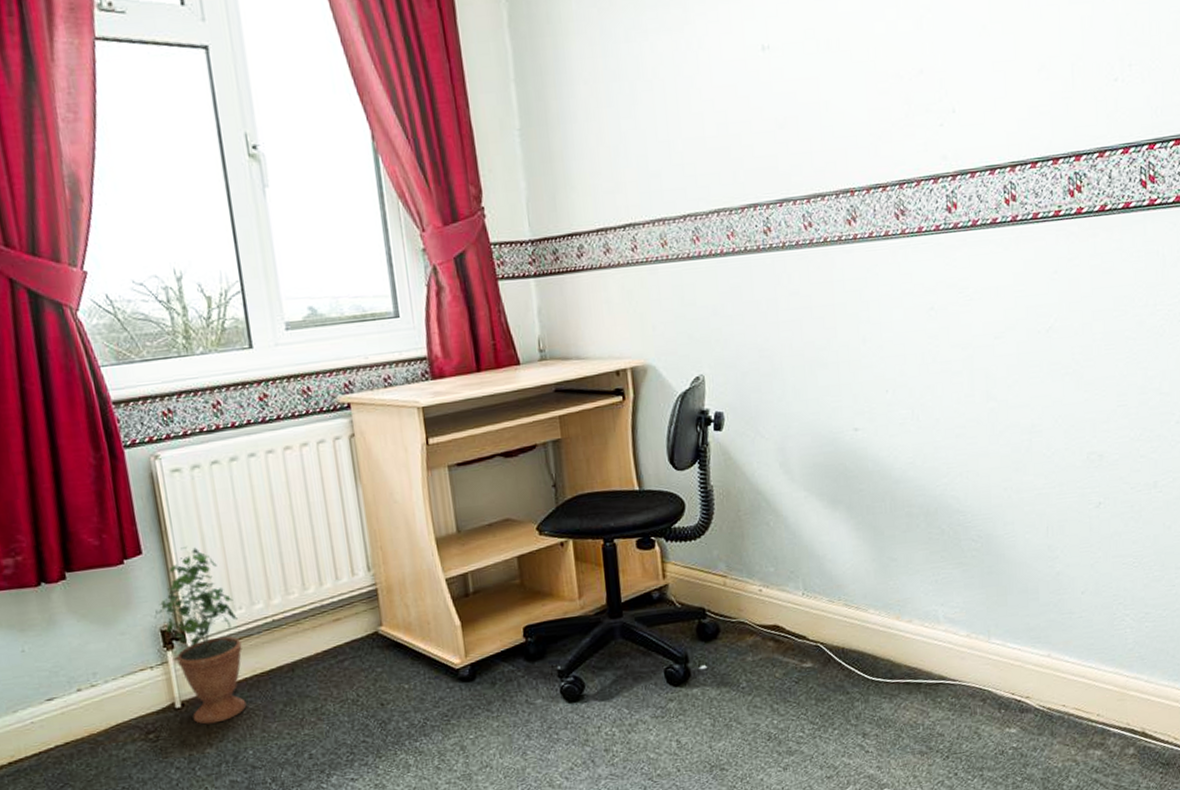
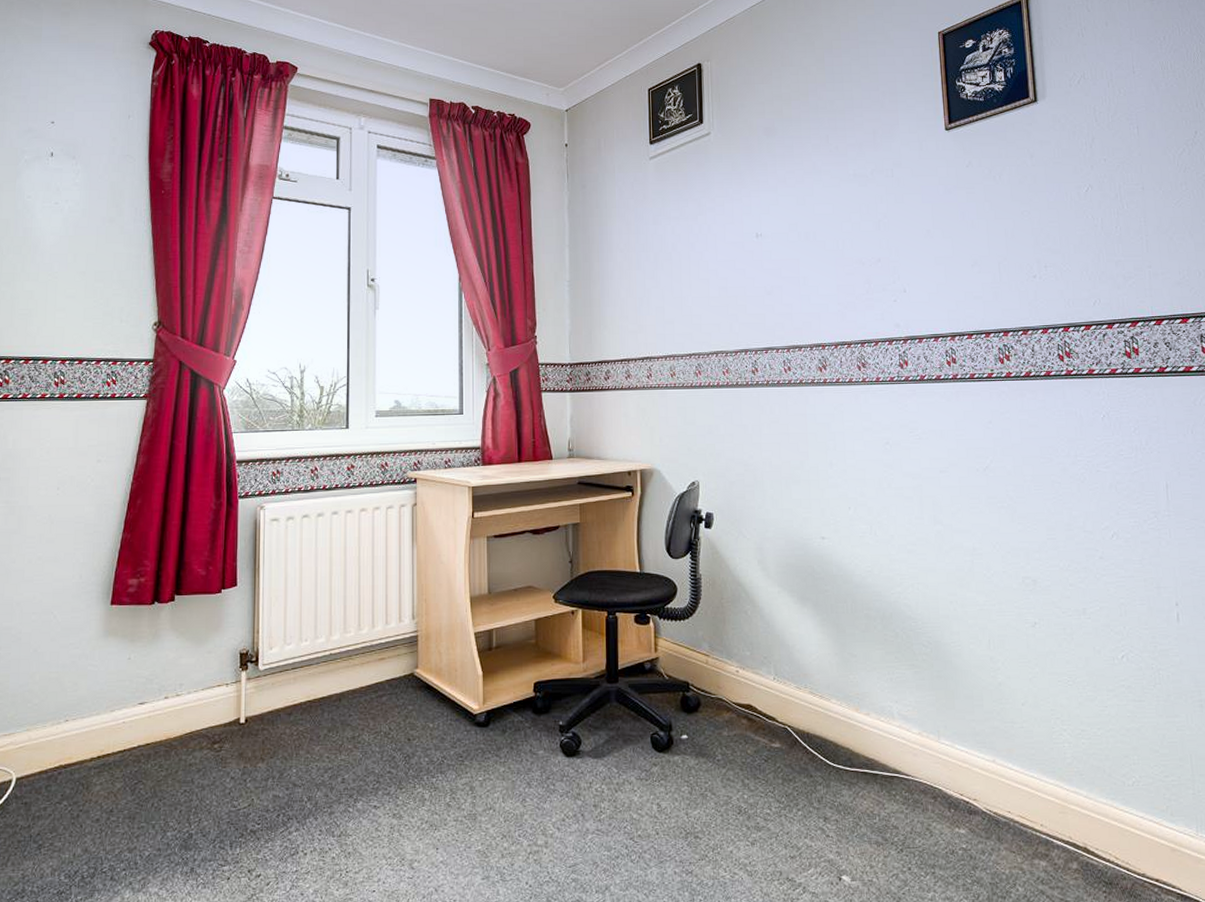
potted plant: present [153,547,247,725] -> none [236,584,302,741]

